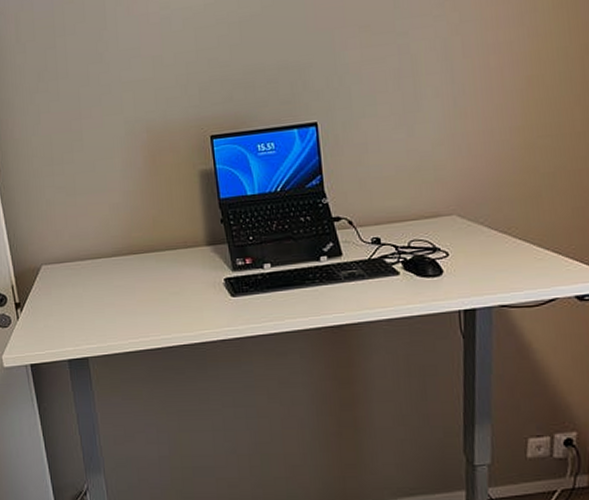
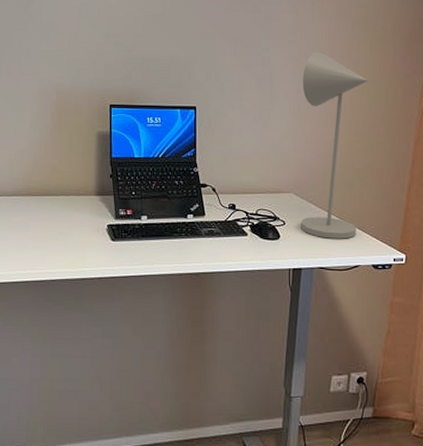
desk lamp: none [456,24,553,268] -> present [301,52,368,239]

